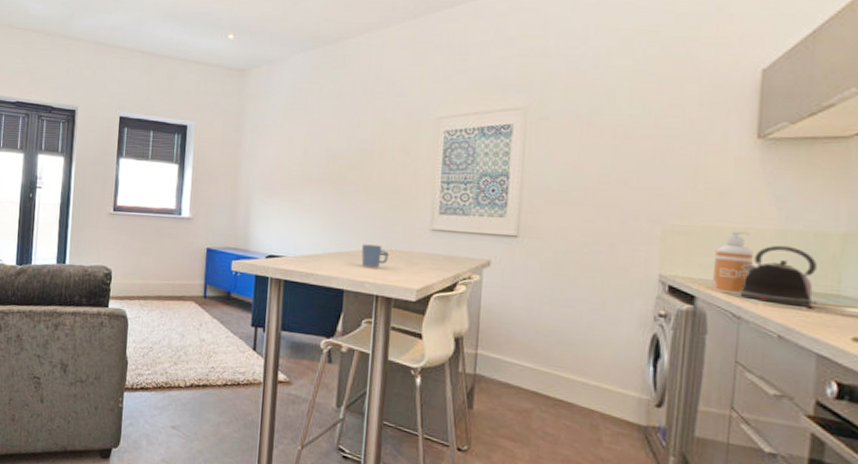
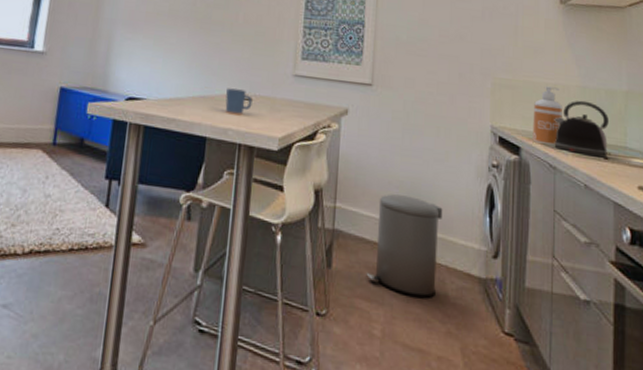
pedal bin: none [510,342,598,442] -> present [366,194,443,299]

